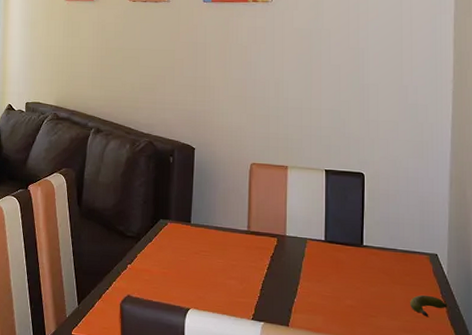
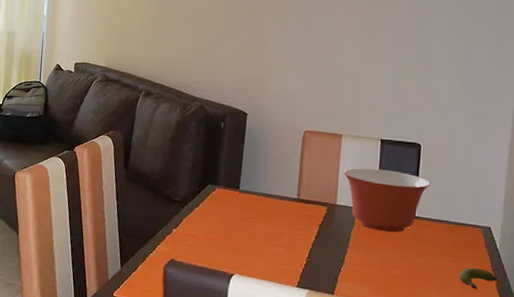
mixing bowl: none [290,198,376,262] -> present [343,167,430,233]

